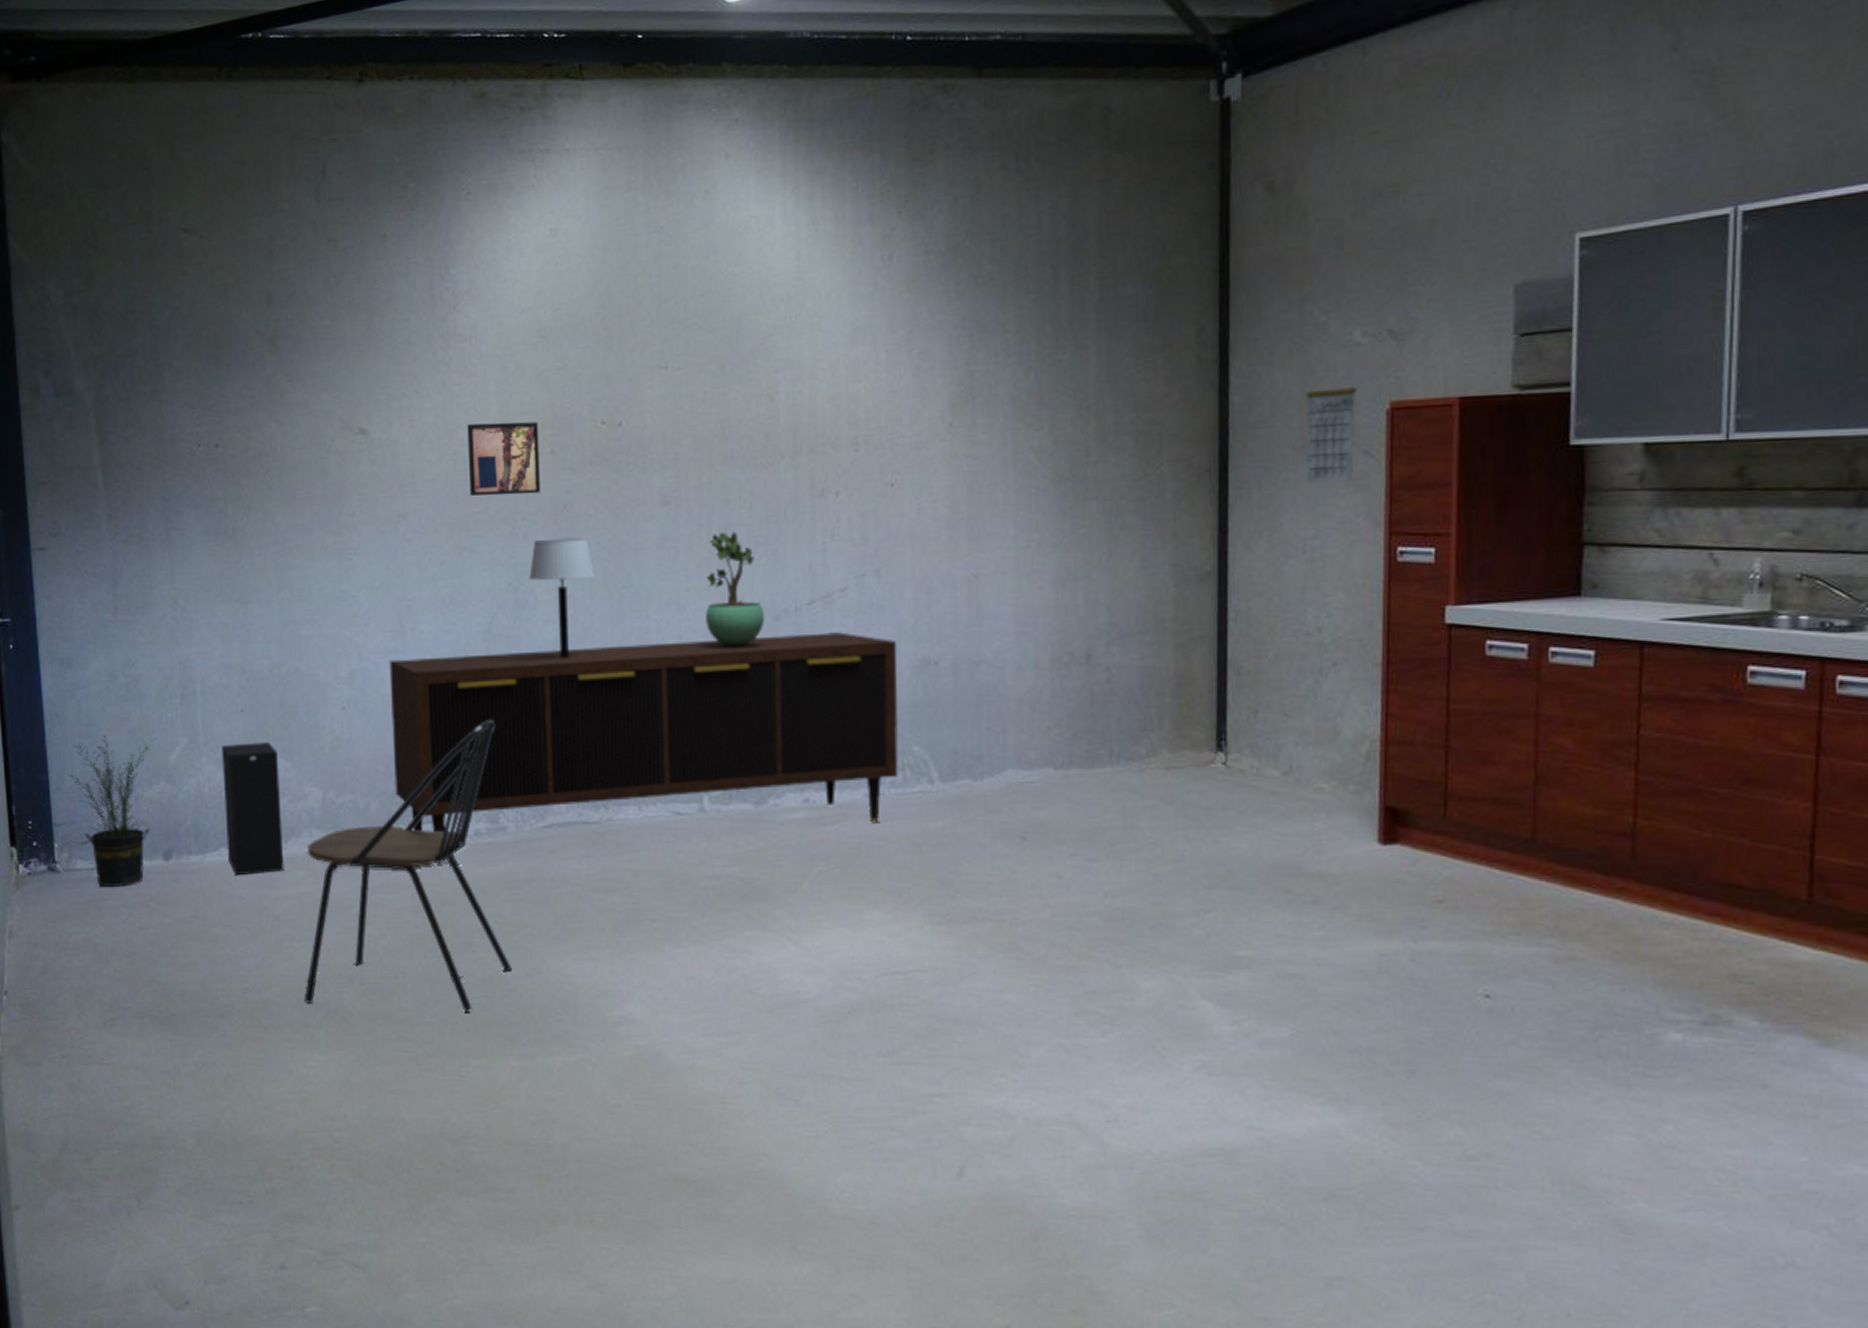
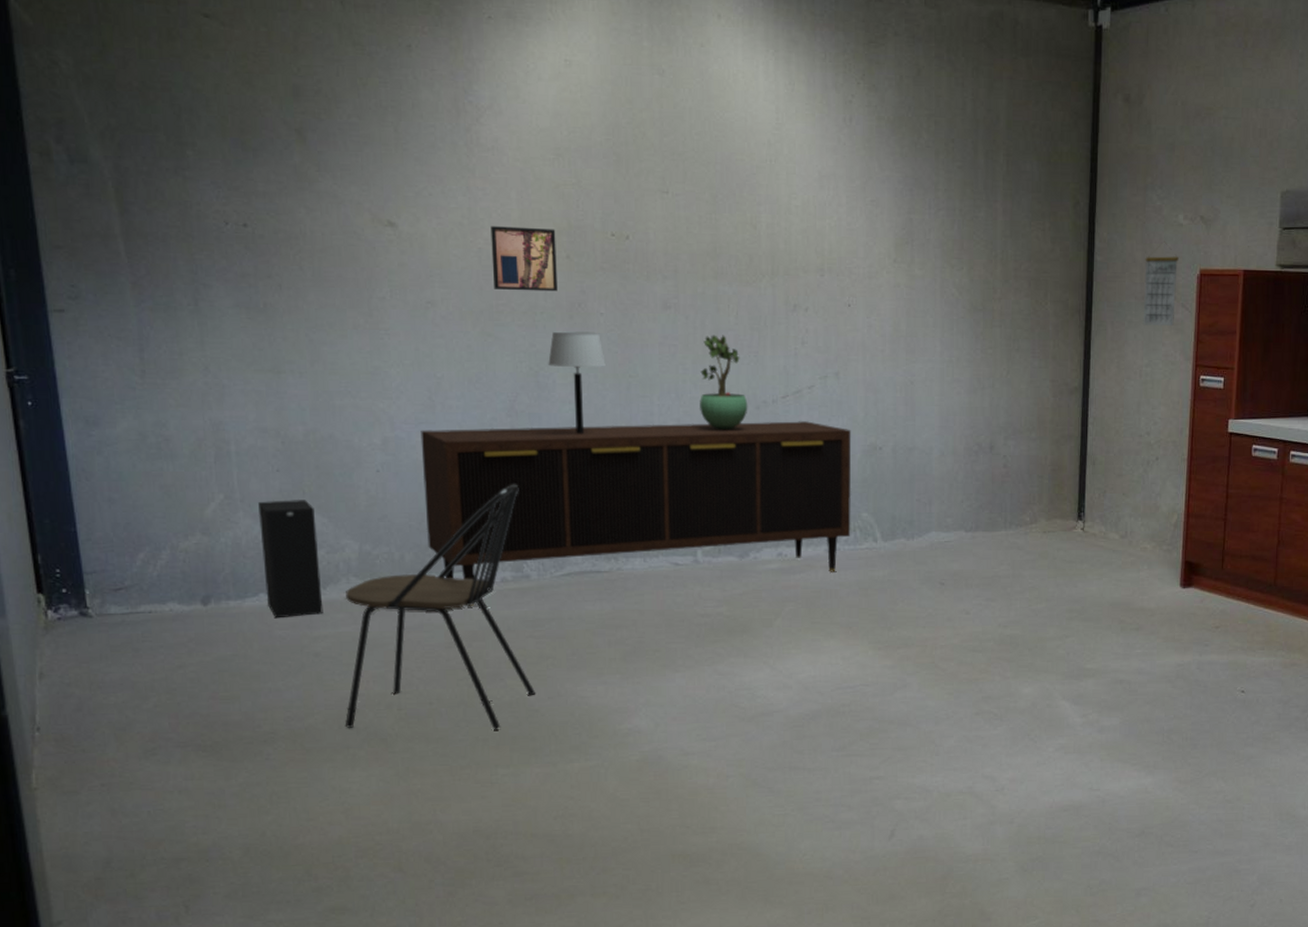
potted plant: present [68,734,158,888] -> none [97,489,193,631]

